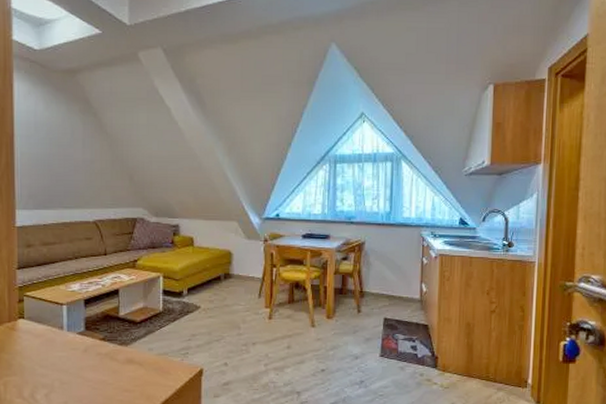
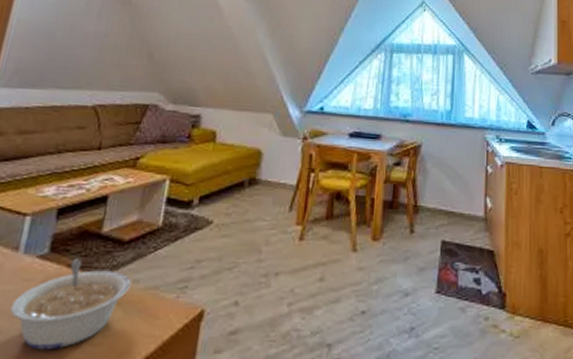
legume: none [67,334,147,395] -> present [9,259,131,350]

